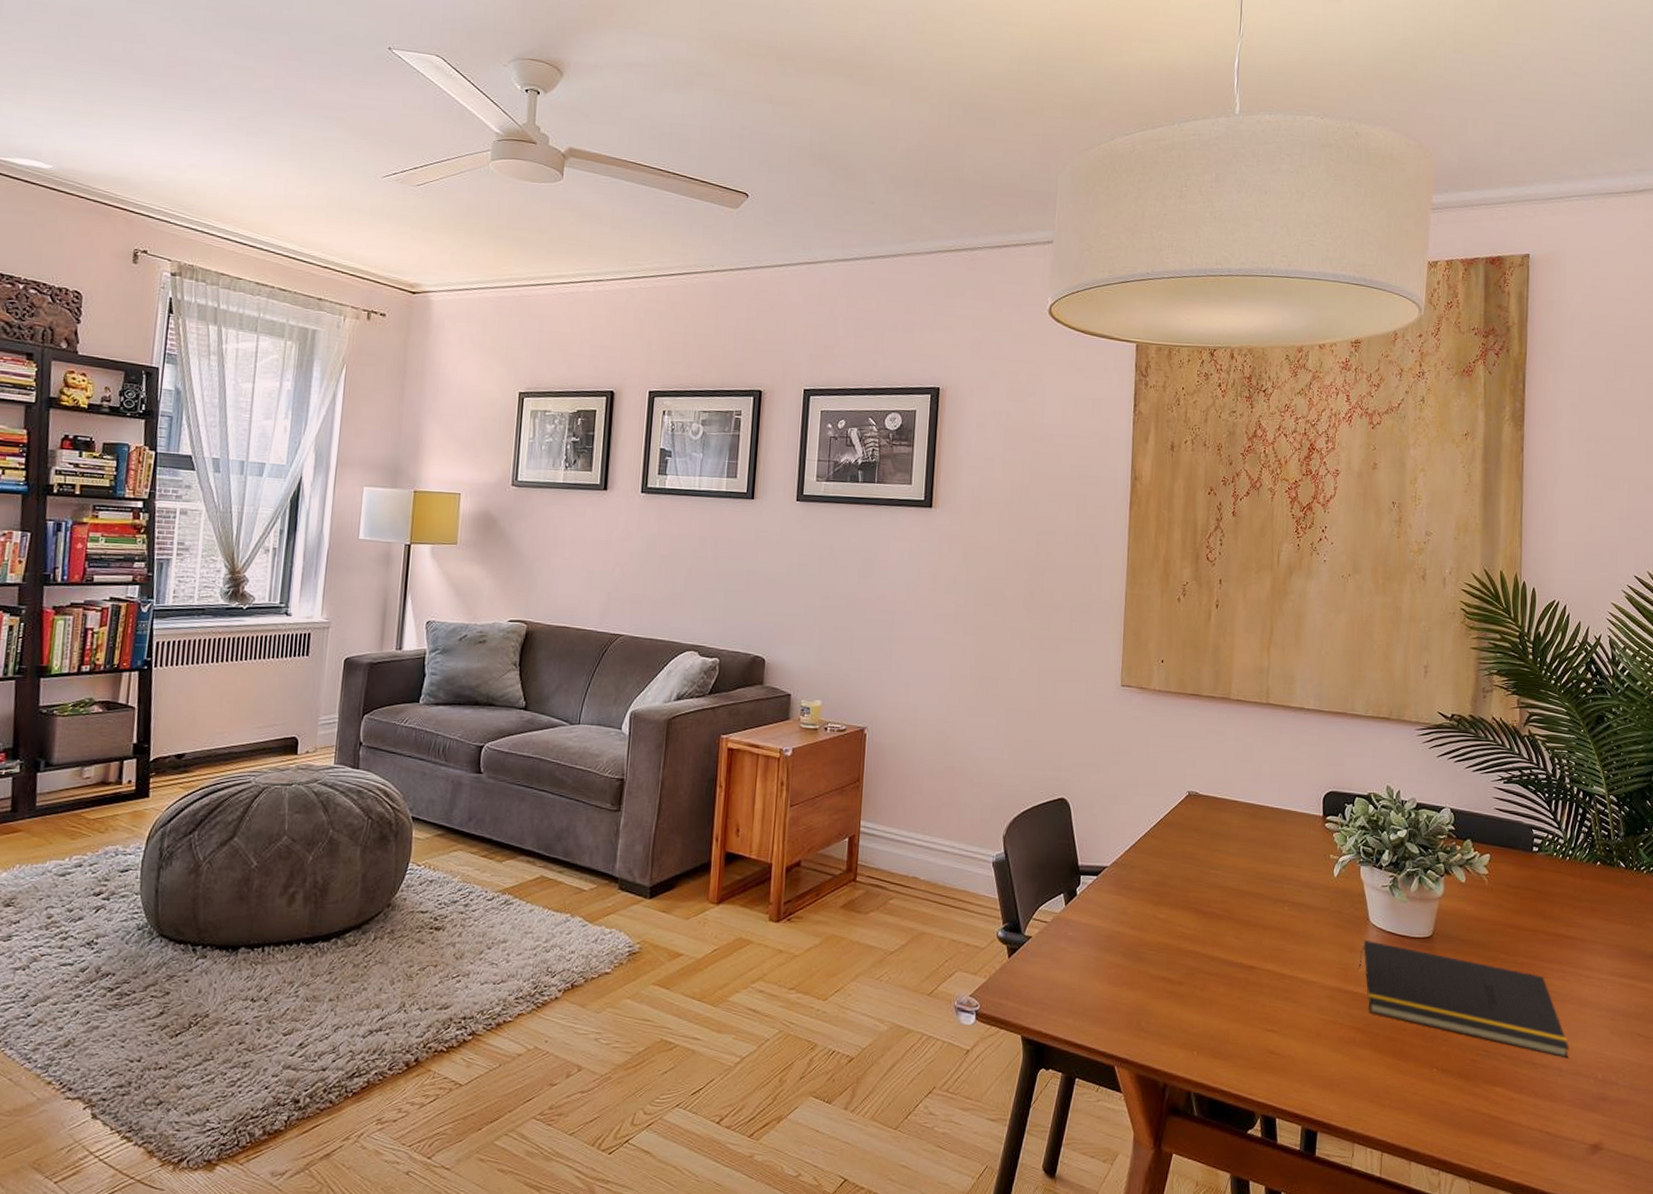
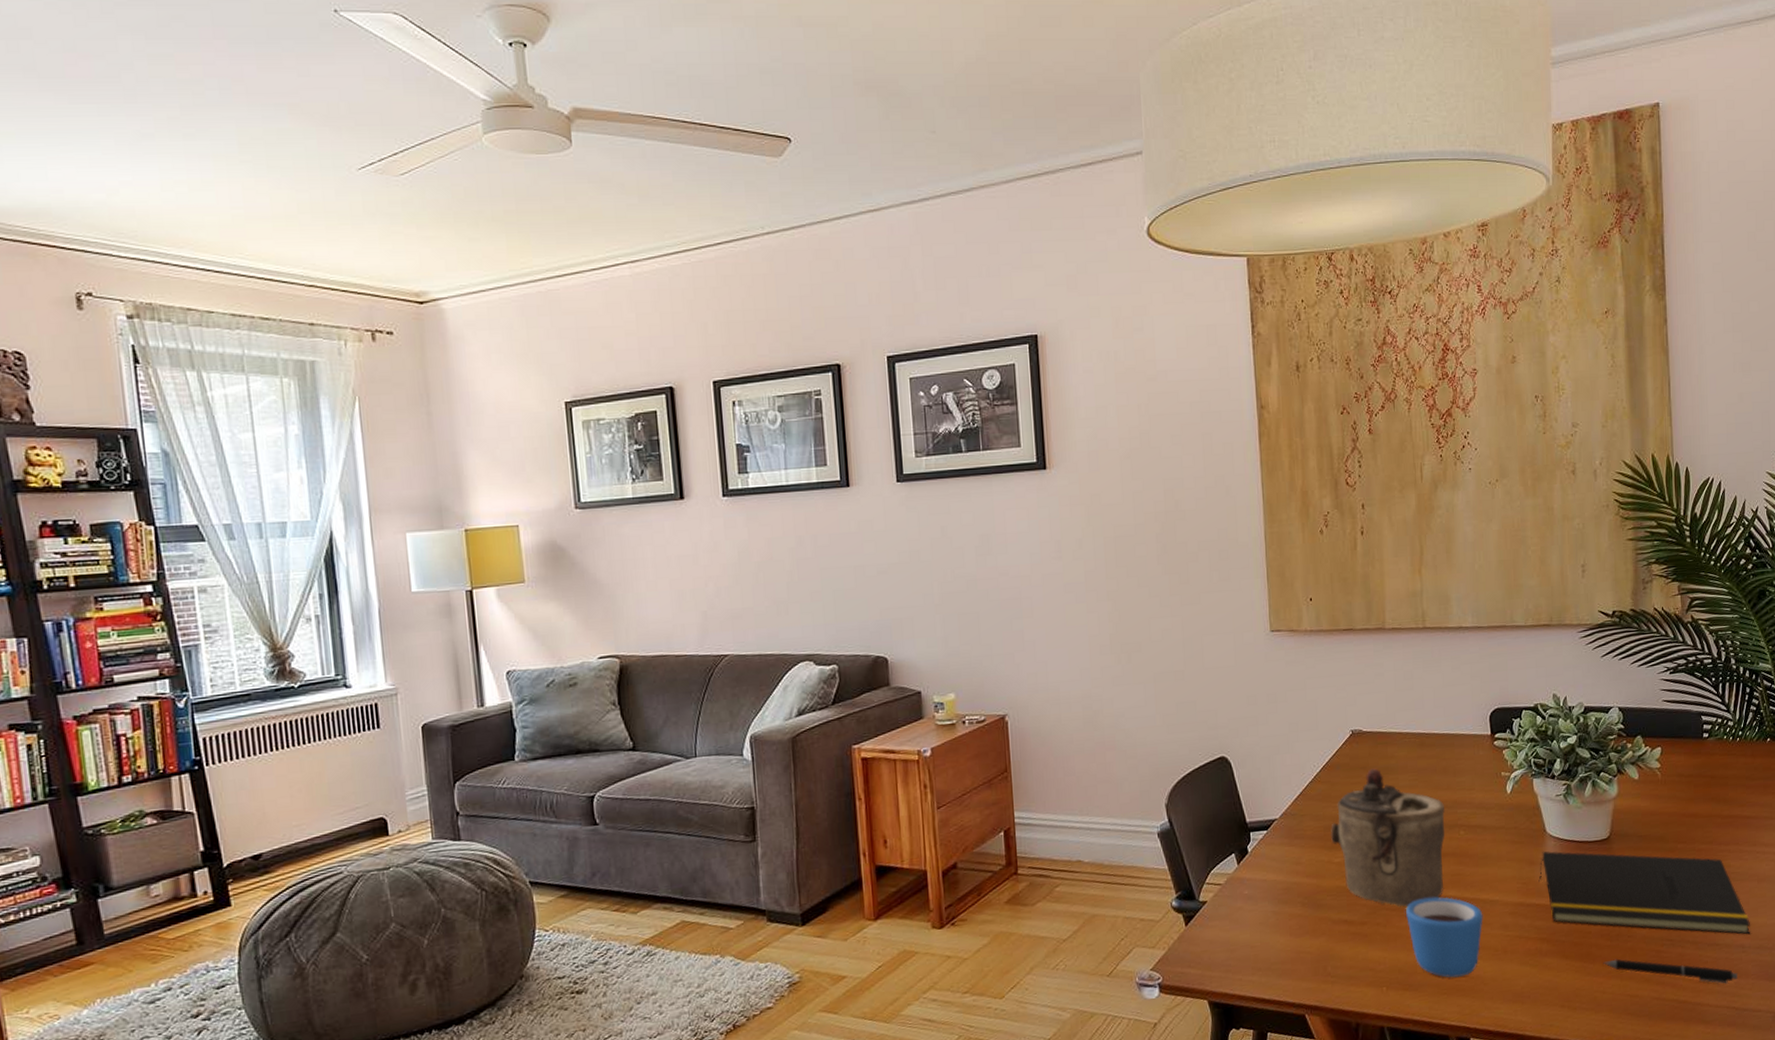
teapot: none [1157,831,1272,973] -> present [1330,768,1446,907]
mug: none [1224,967,1300,1054] -> present [1406,897,1483,978]
pen: none [1416,1061,1553,1106] -> present [1603,959,1738,984]

